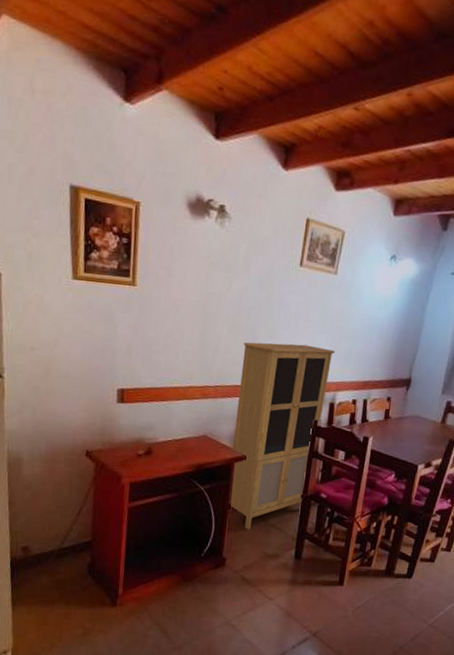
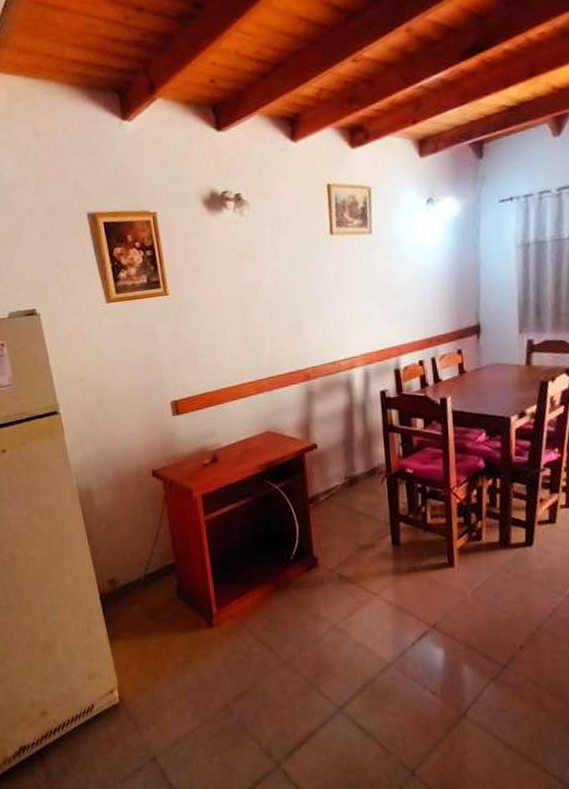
cabinet: present [231,342,335,530] -> none [289,313,389,523]

